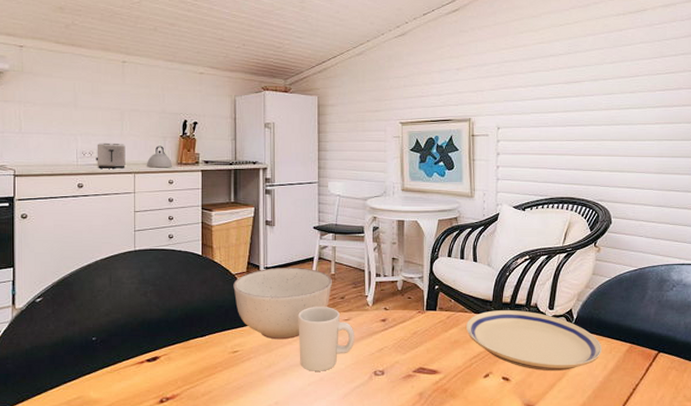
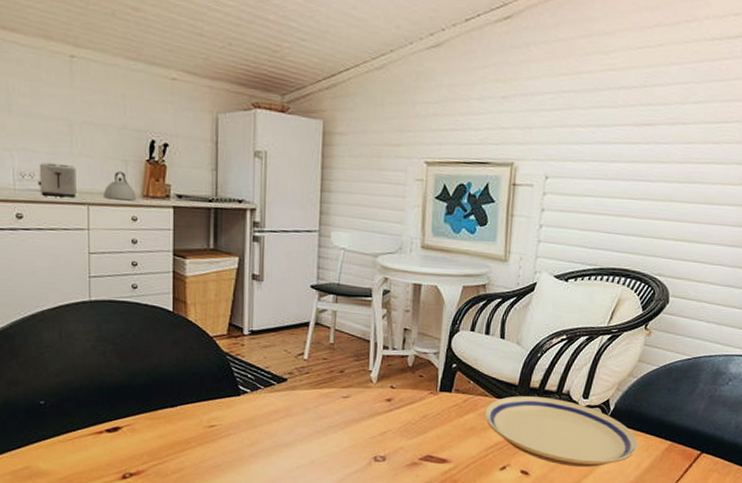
bowl: present [233,268,333,340] -> none [211,331,331,416]
mug: present [298,307,355,371] -> none [287,380,355,454]

